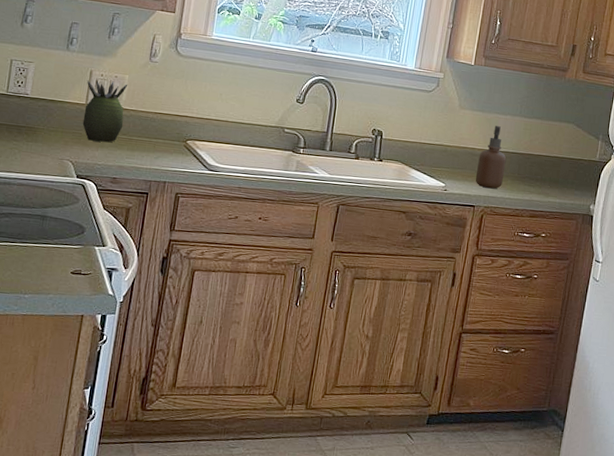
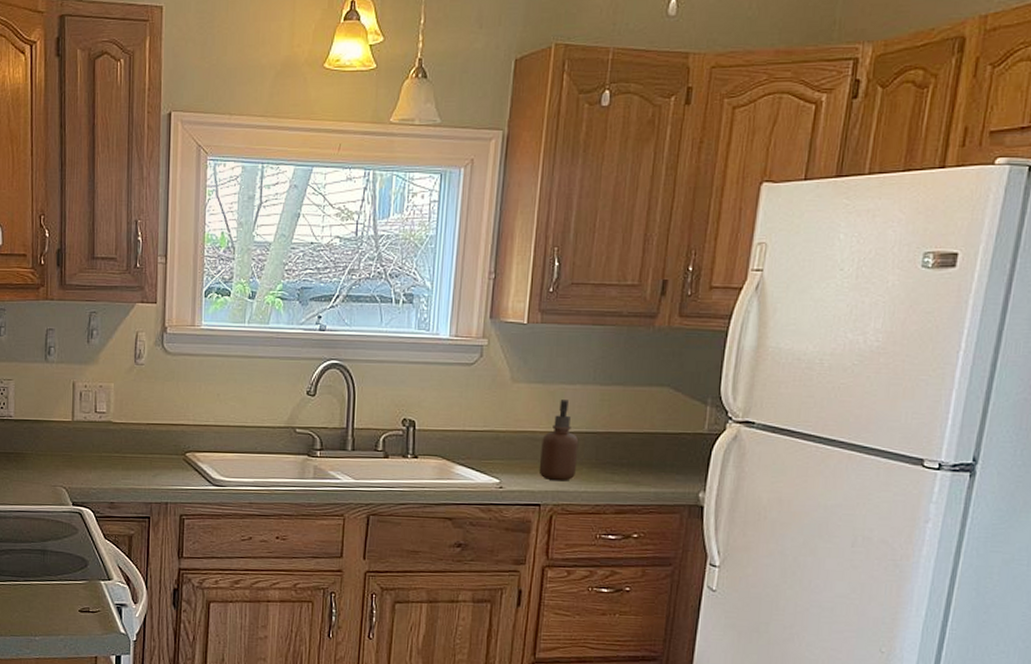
succulent plant: present [82,80,128,143] -> none [70,392,115,463]

